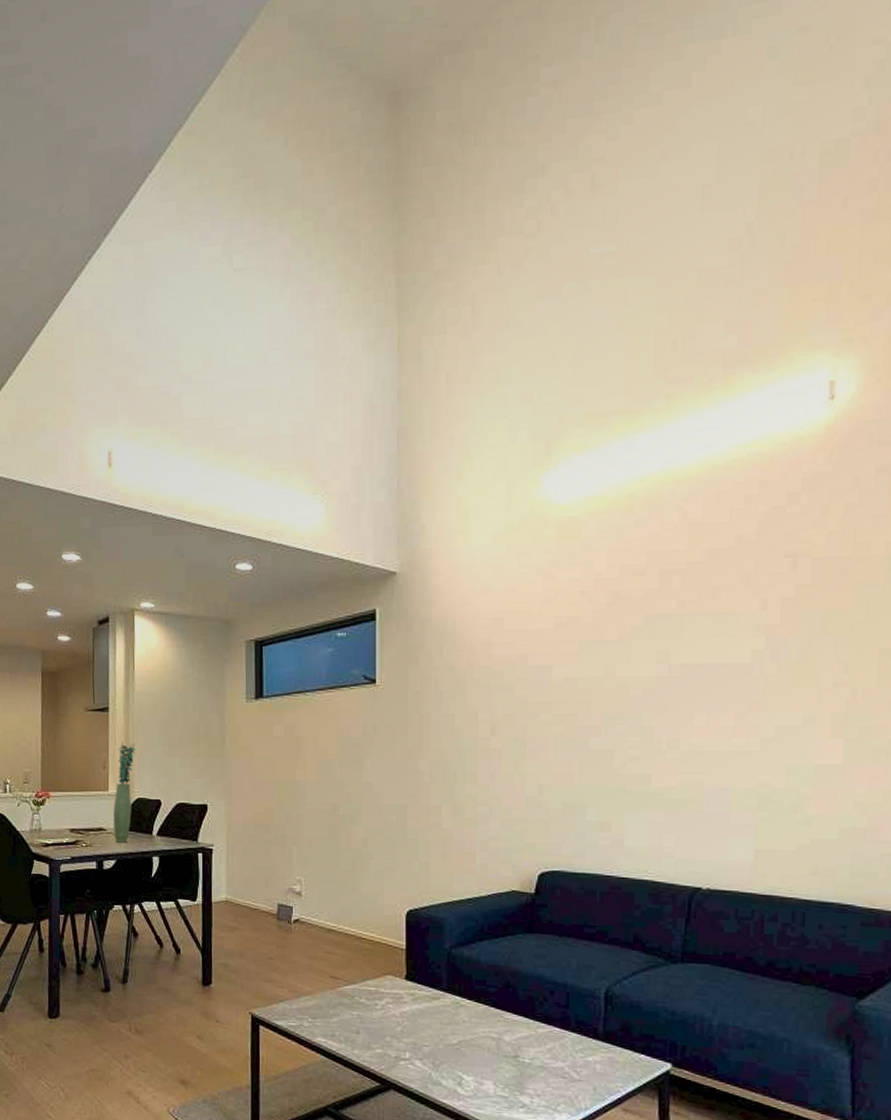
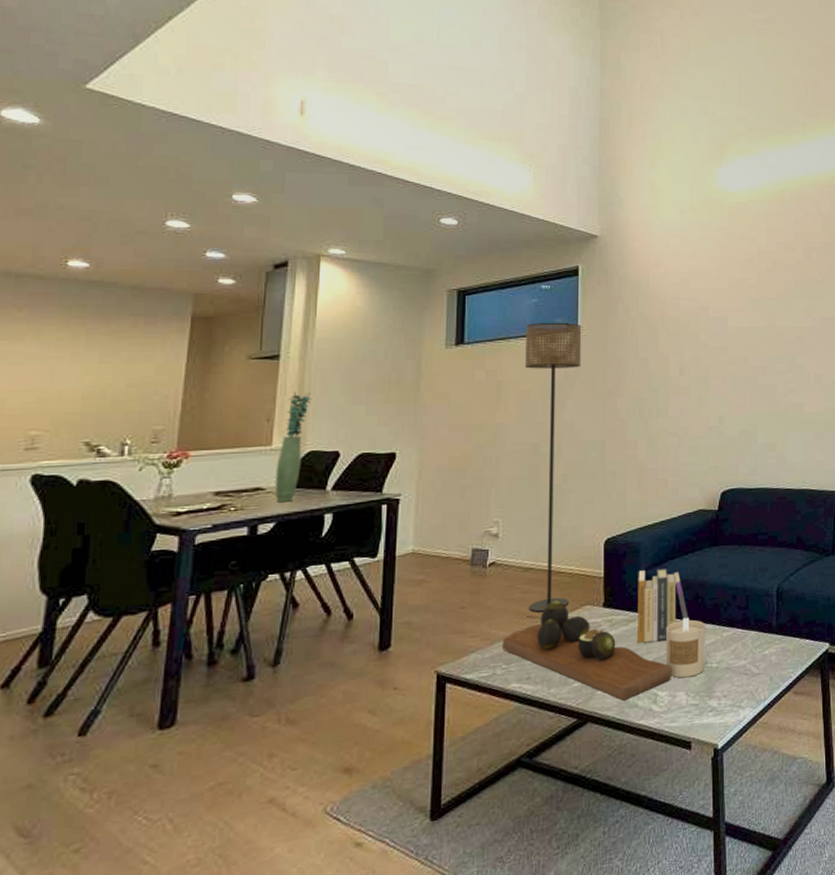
decorative tray: none [308,966,478,1076] -> present [503,601,671,701]
floor lamp: none [322,673,380,975] -> present [525,322,582,613]
books: none [441,948,498,1025] -> present [637,568,688,644]
candle: none [471,1005,518,1068] -> present [665,617,706,678]

